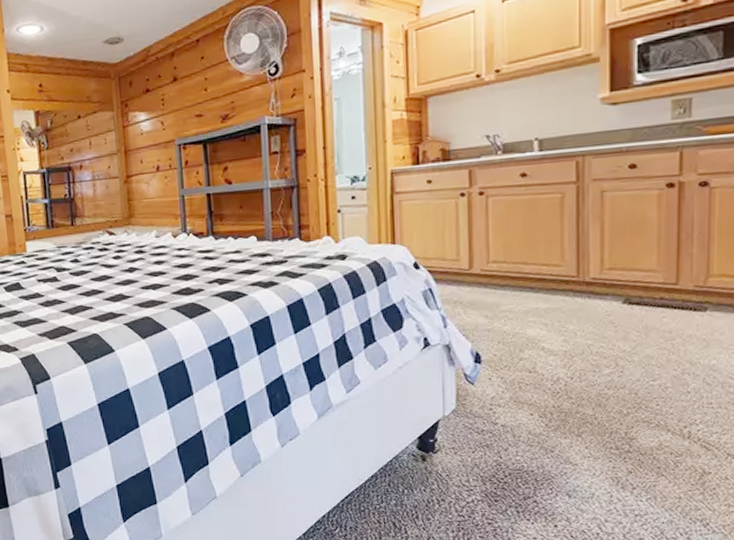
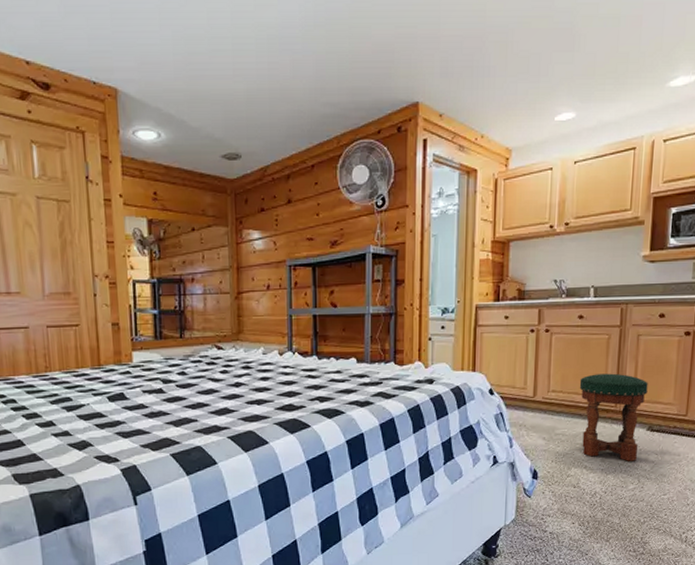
stool: none [527,237,620,341] -> present [579,373,648,461]

